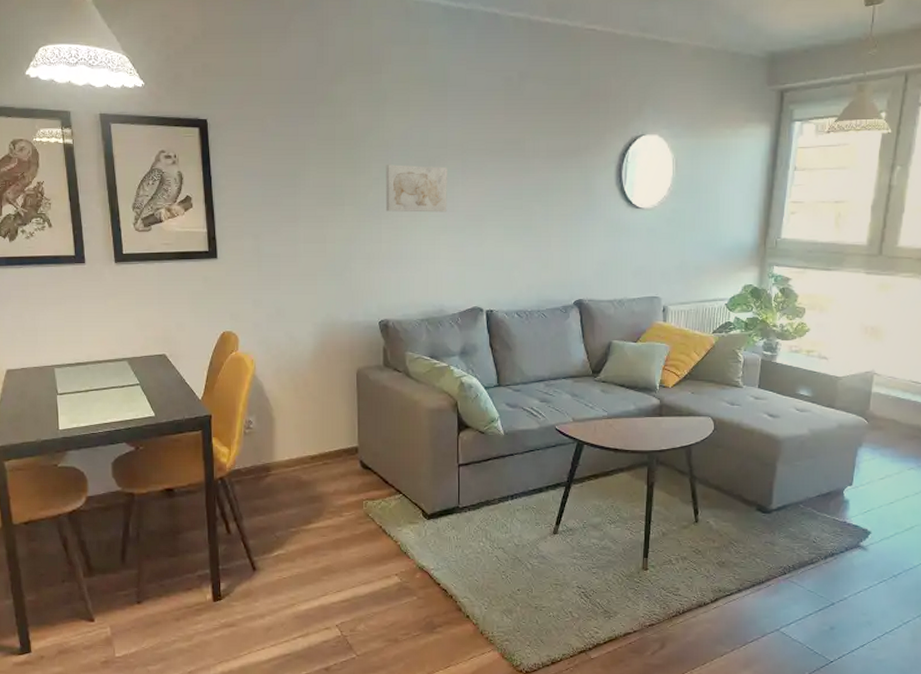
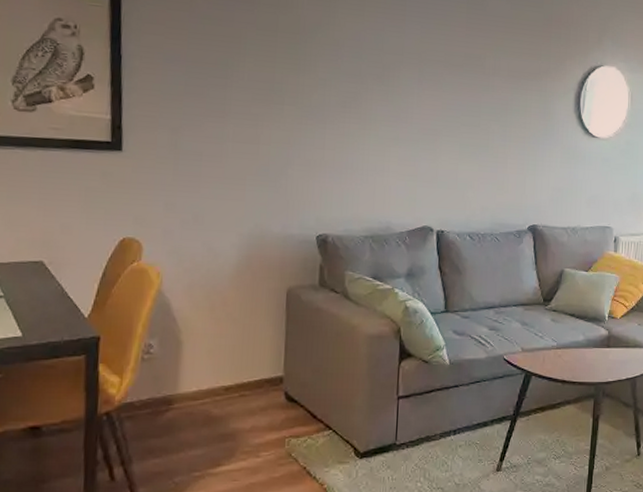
wall art: present [385,164,447,212] -> none [331,65,403,123]

